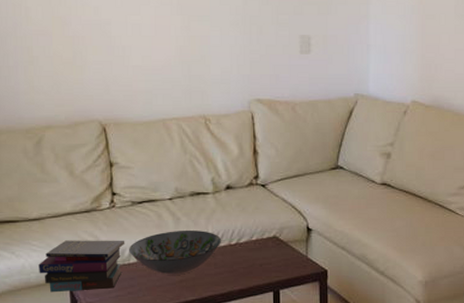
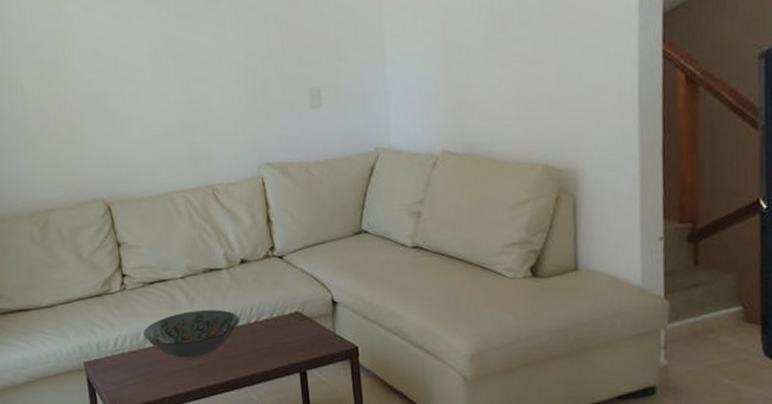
books: present [38,240,125,293] -> none [54,323,139,382]

